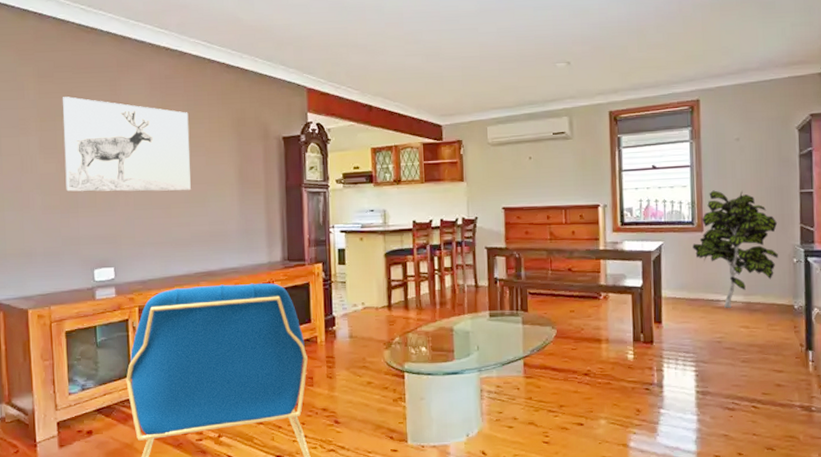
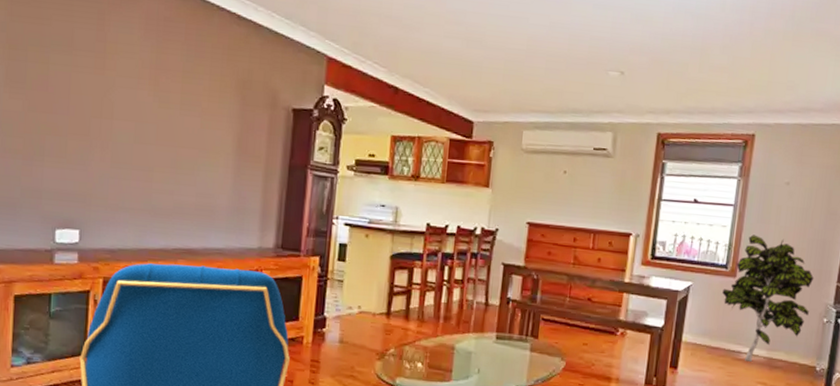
wall art: present [63,97,191,192] -> none [32,24,187,155]

